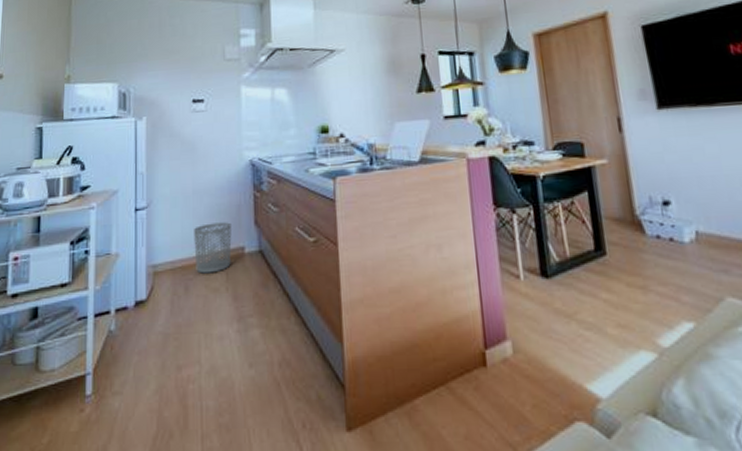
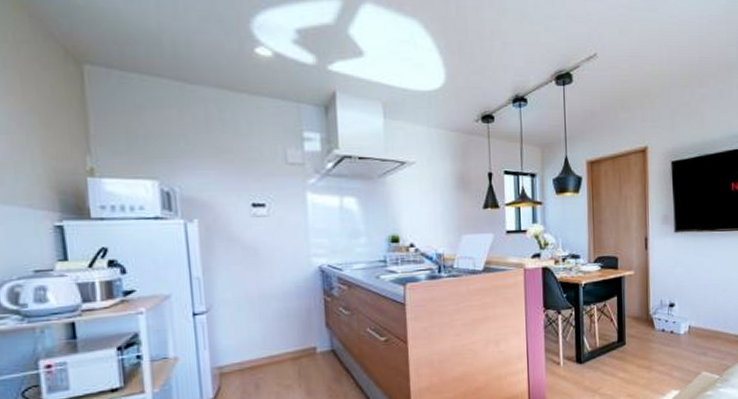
waste bin: present [194,222,232,274] -> none [262,325,303,373]

